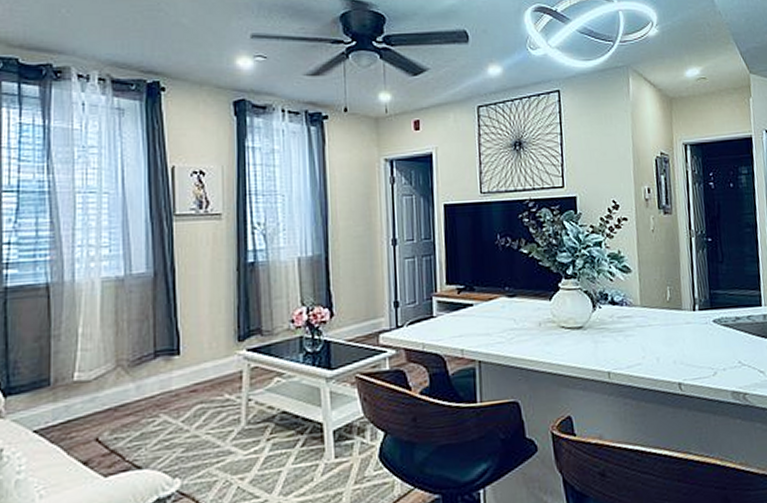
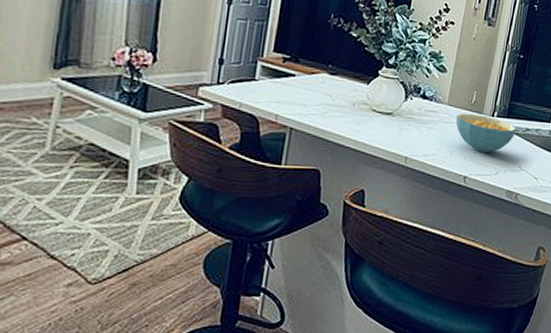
cereal bowl: none [653,311,725,353] -> present [455,113,516,153]

